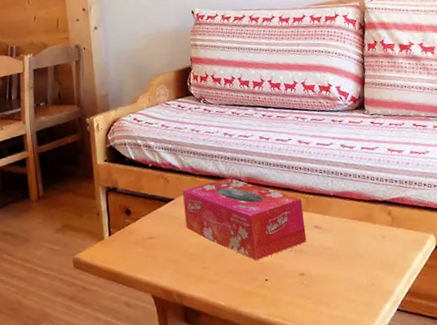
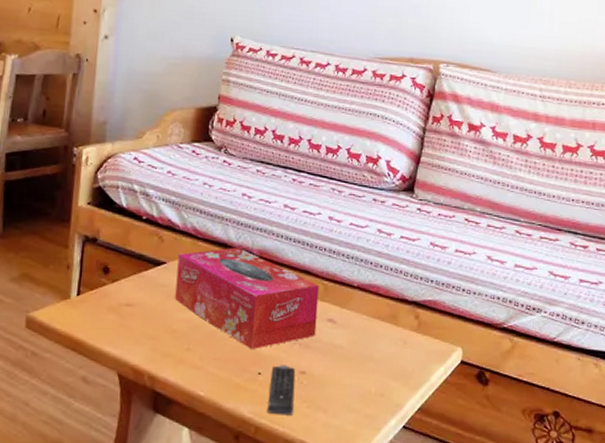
remote control: none [276,270,301,313] -> present [267,365,296,415]

